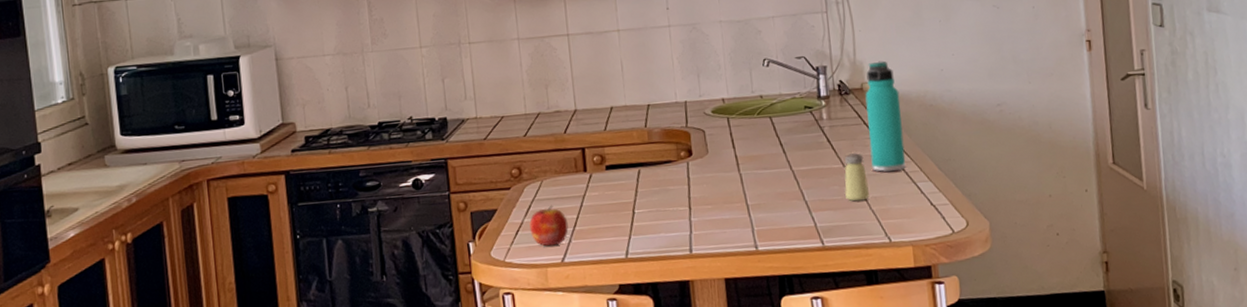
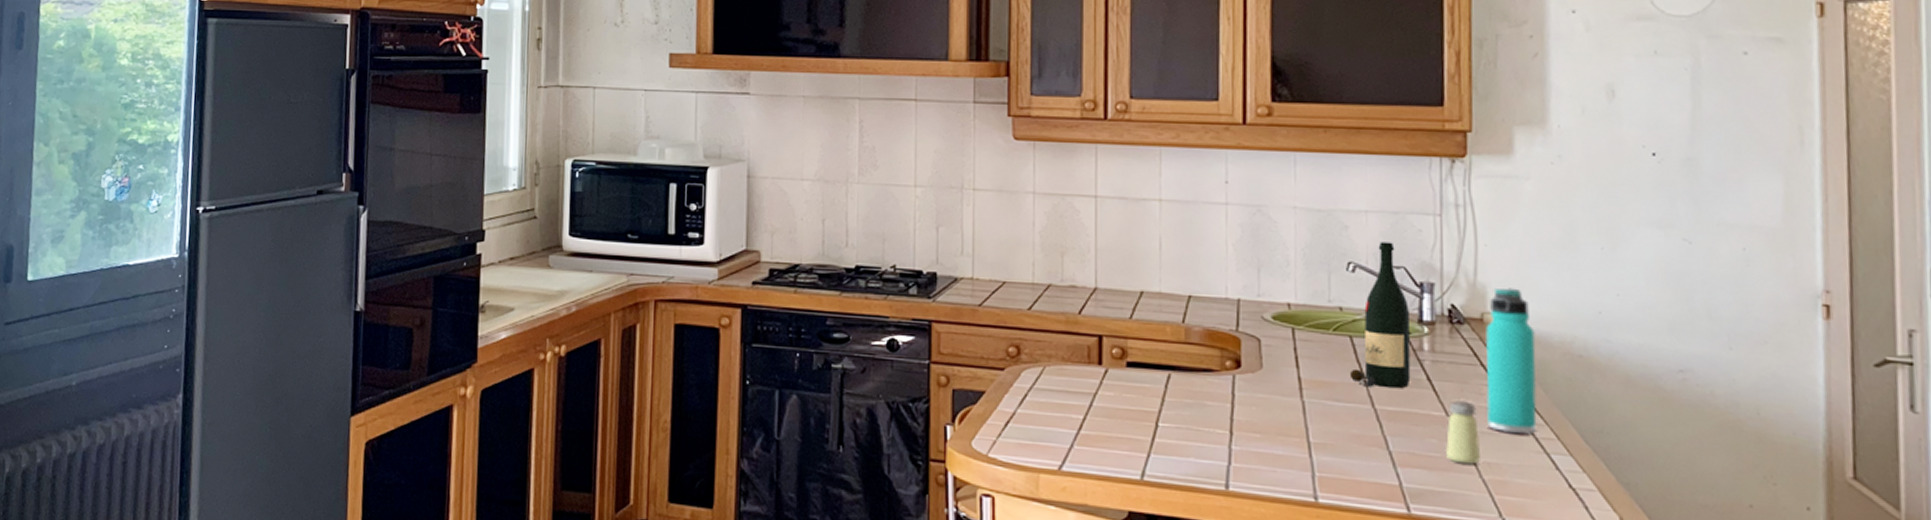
apple: present [529,205,569,247] -> none [1023,398,1071,448]
wine bottle: none [772,38,816,155] -> present [1349,241,1411,389]

